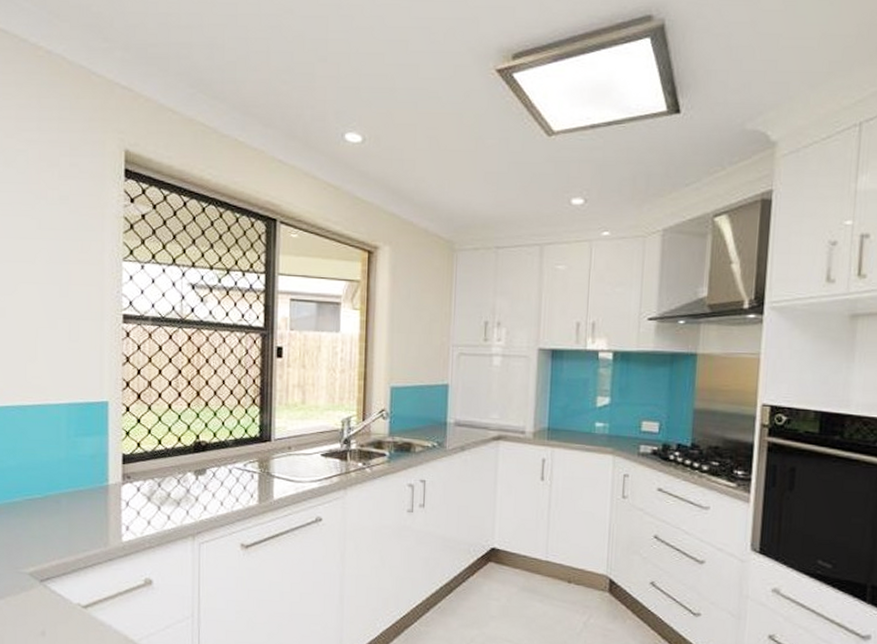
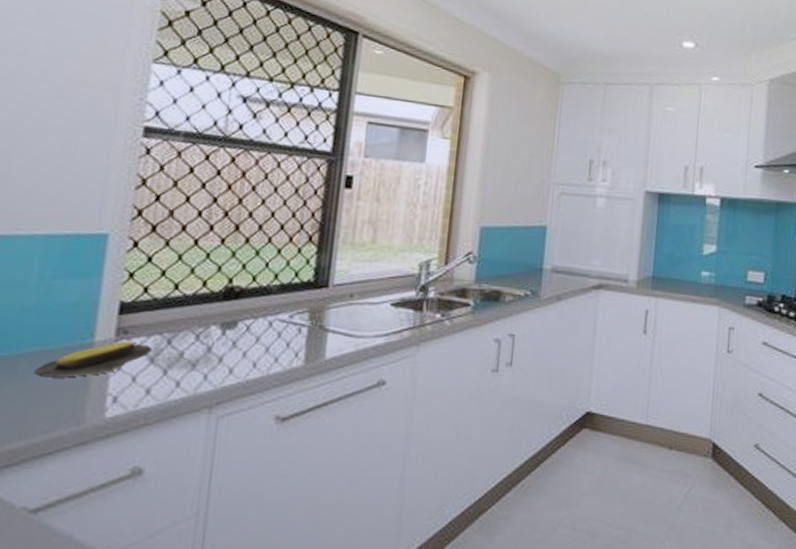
banana: none [73,484,148,511] -> present [35,340,152,378]

